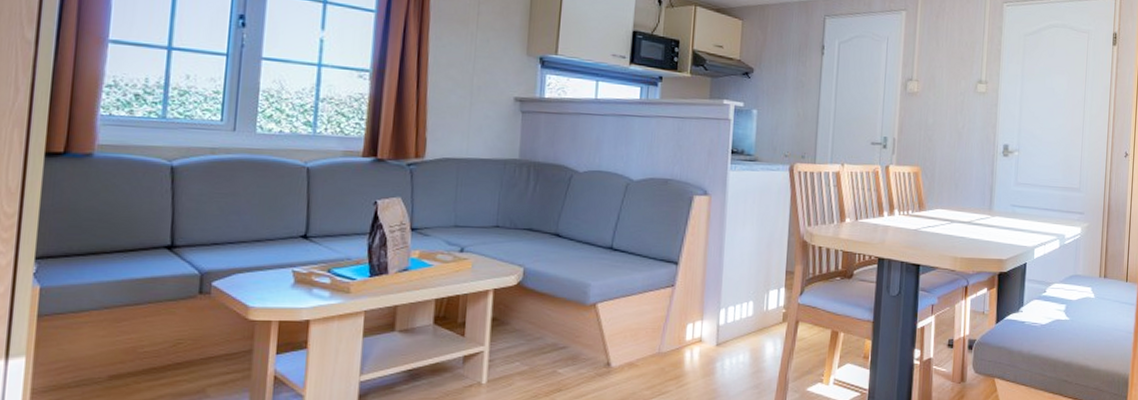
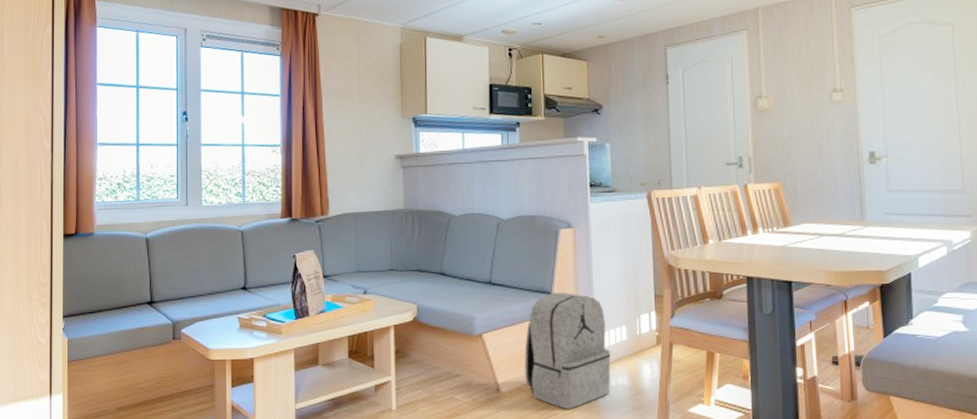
backpack: none [640,263,734,386] -> present [524,293,611,409]

